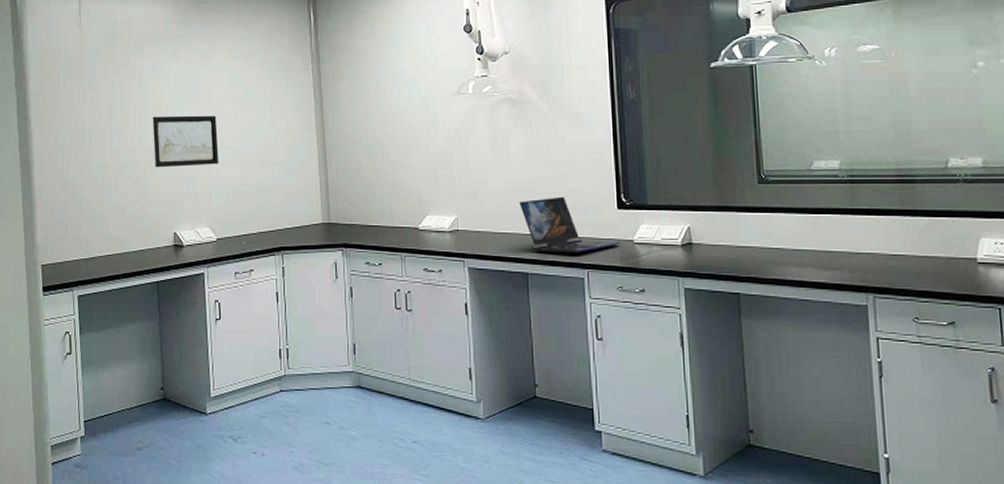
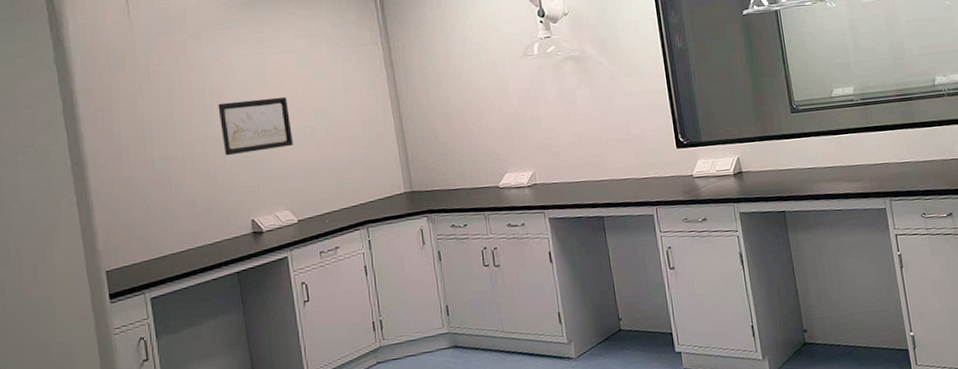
laptop: present [519,196,620,254] -> none [590,142,682,196]

